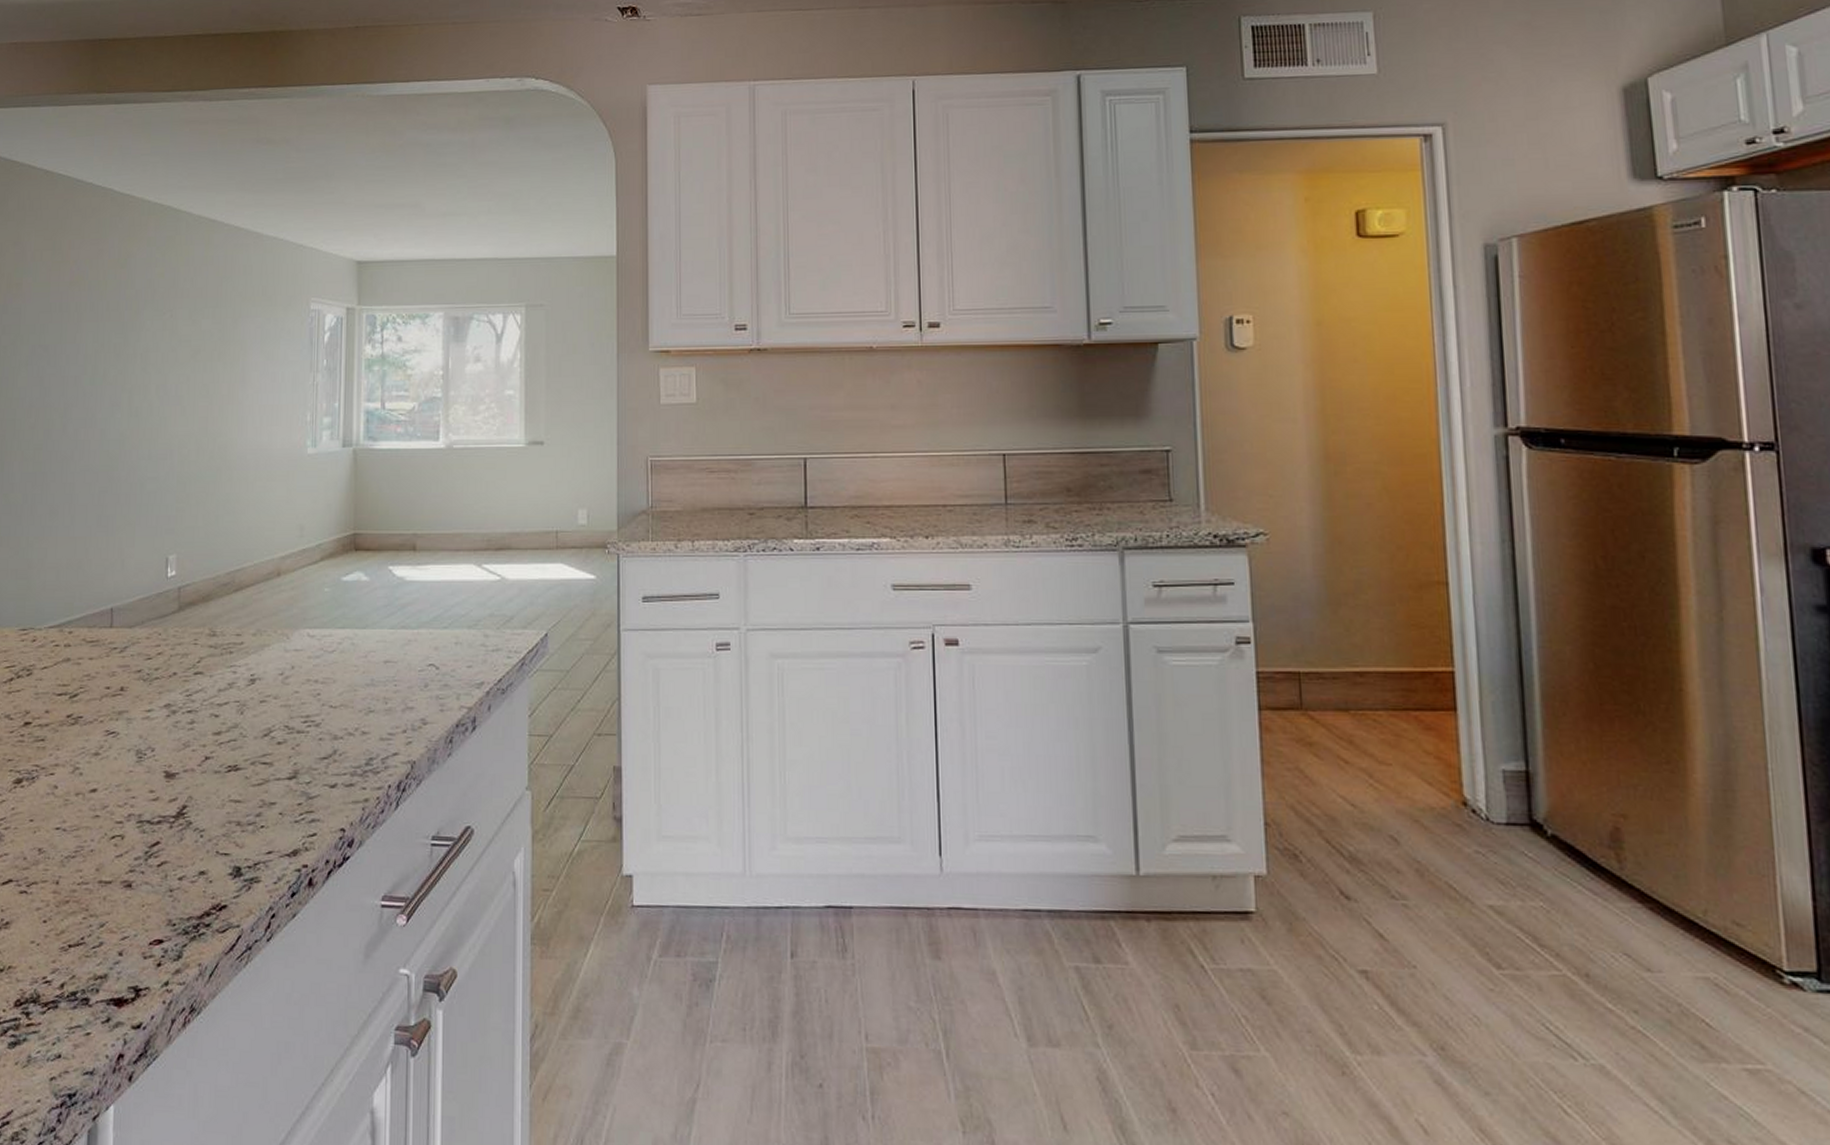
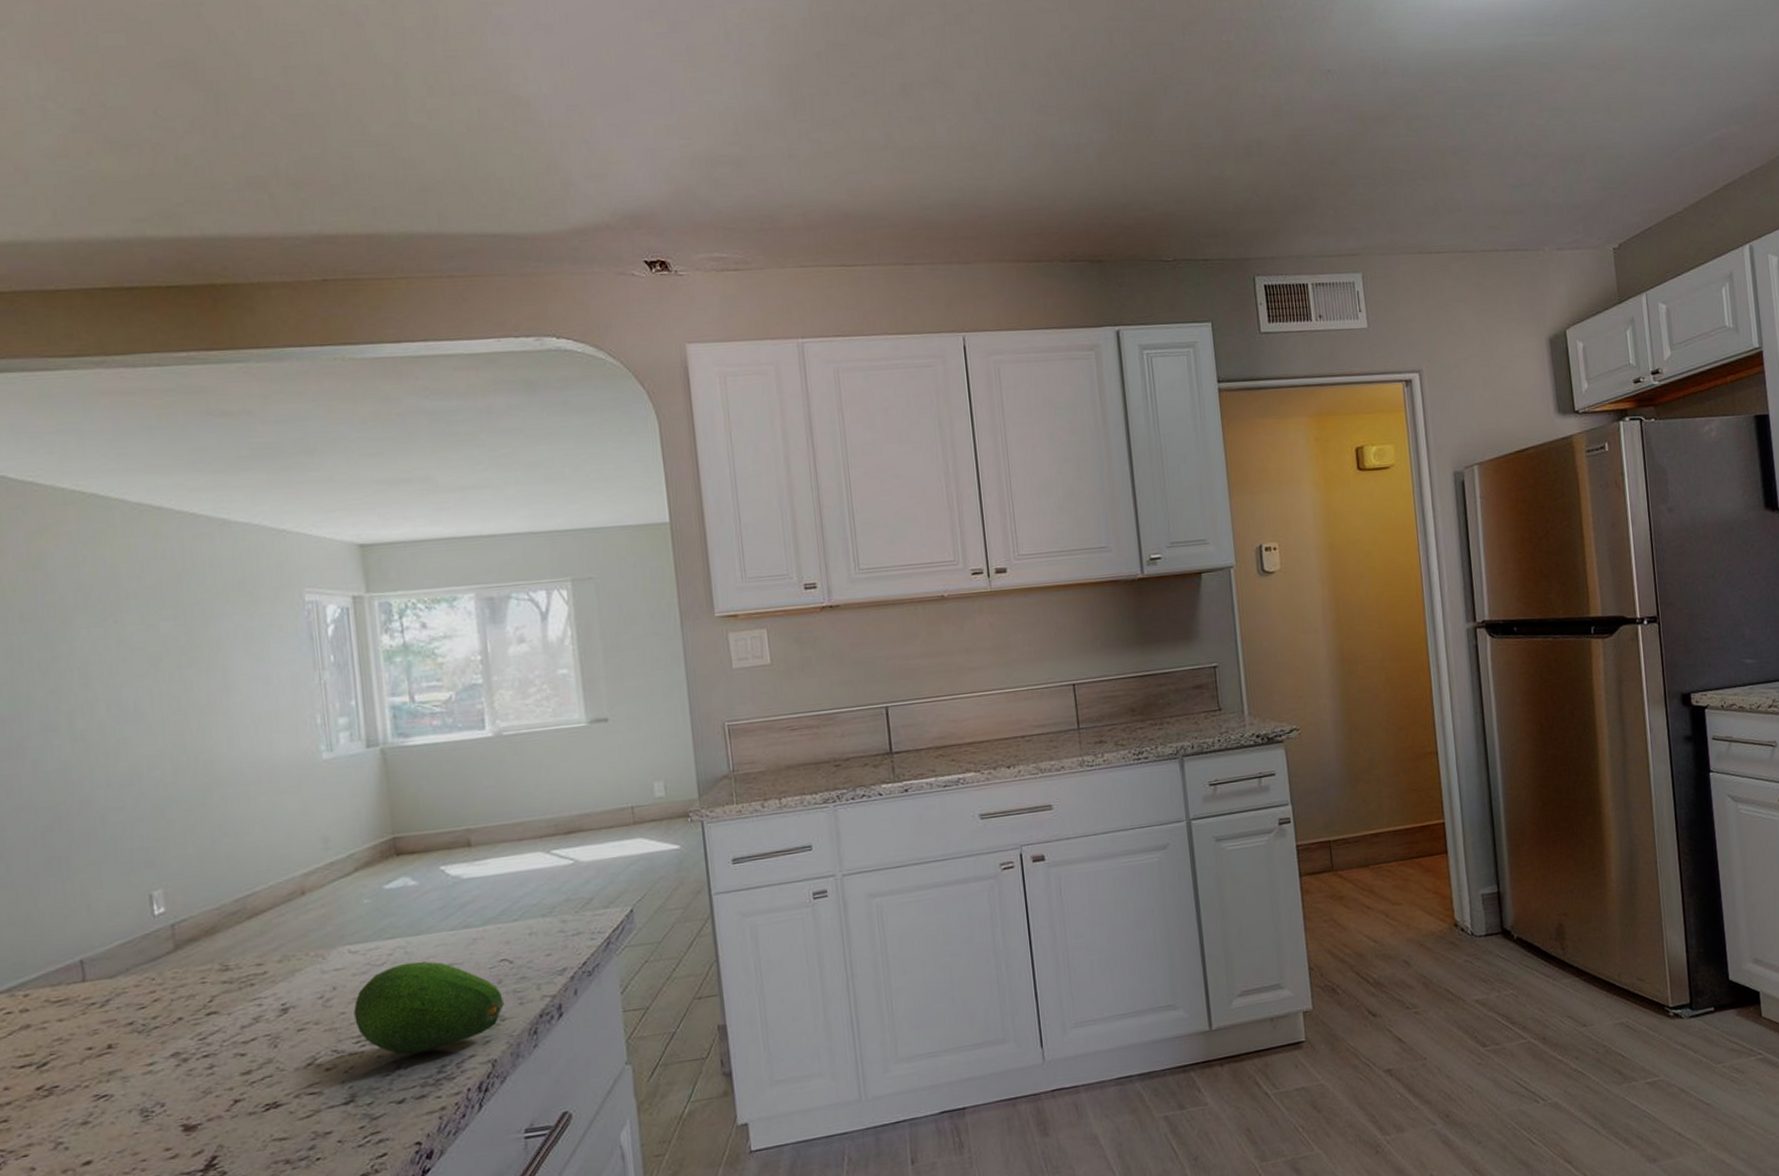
fruit: none [305,653,427,742] -> present [353,961,504,1055]

